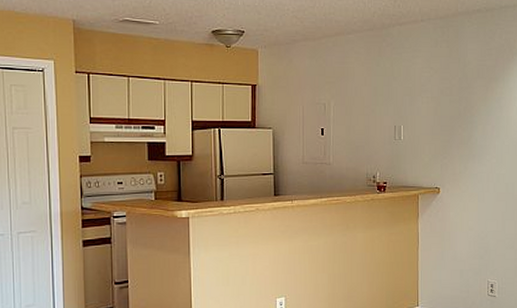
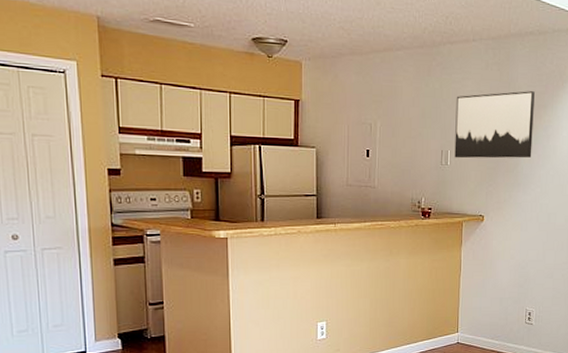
wall art: none [407,65,485,133] -> present [454,91,535,159]

